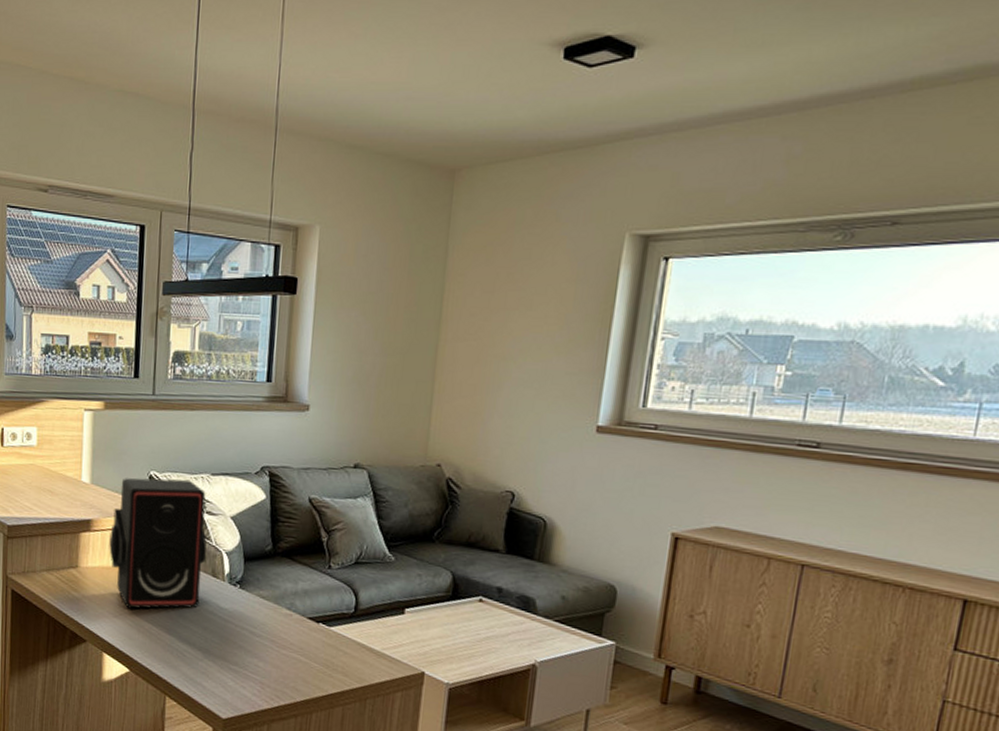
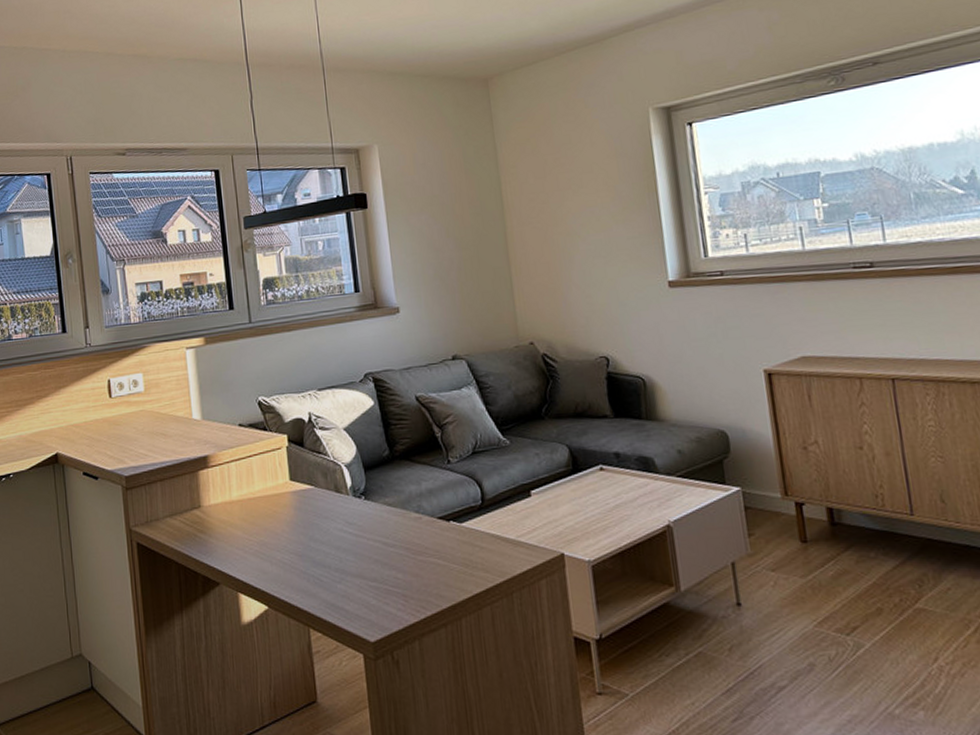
stereo: present [109,478,207,609] -> none [228,399,328,541]

